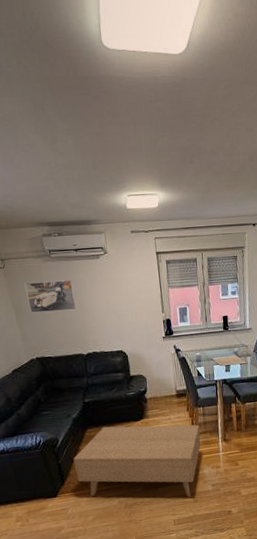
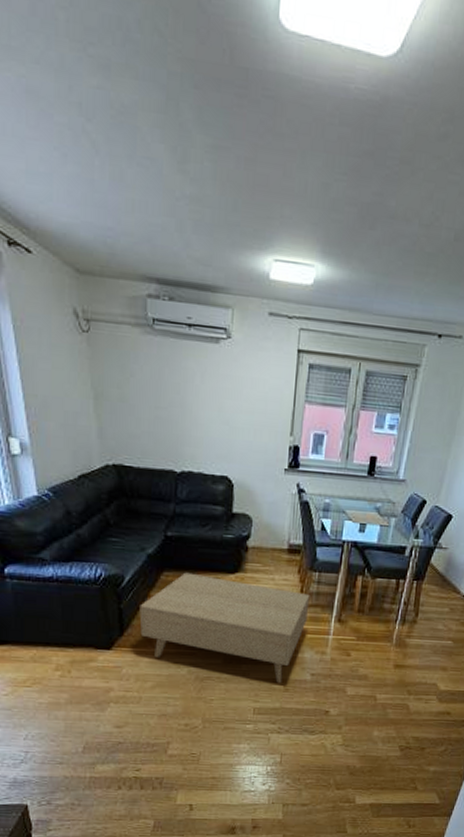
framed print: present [24,279,77,313] -> none [112,359,178,410]

